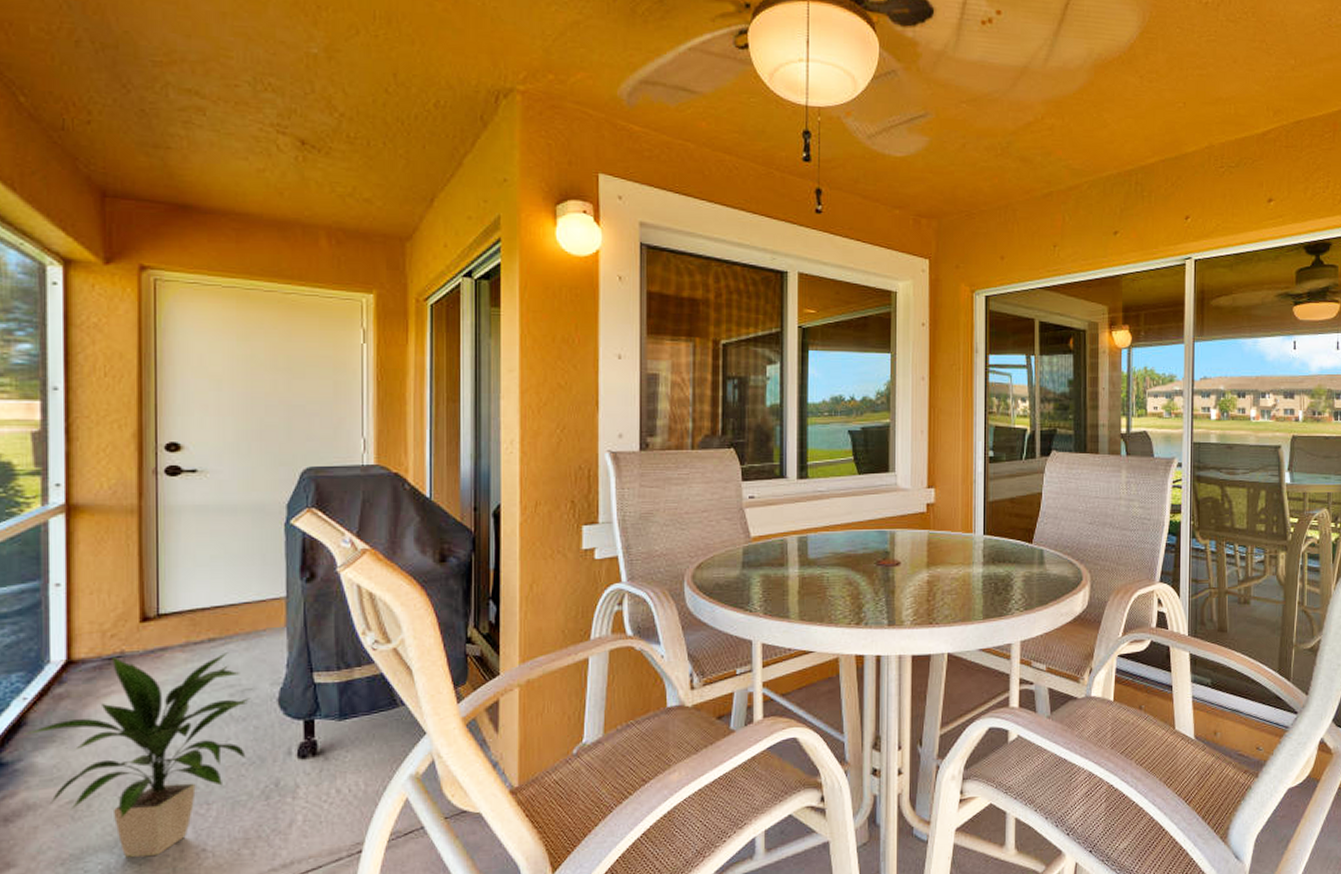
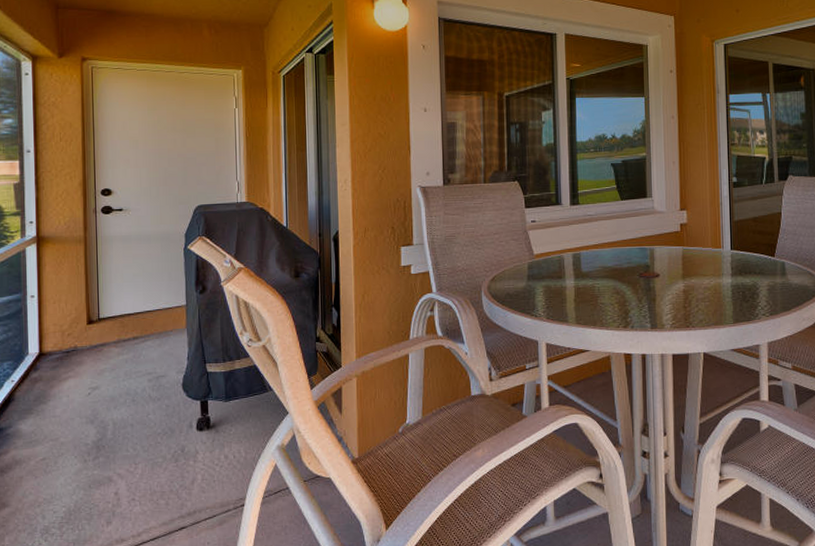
indoor plant: present [22,652,251,858] -> none [11,348,163,504]

